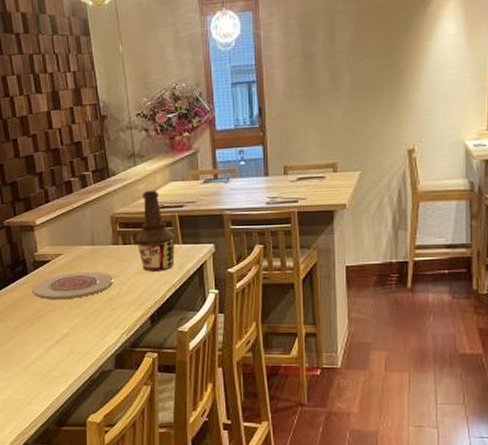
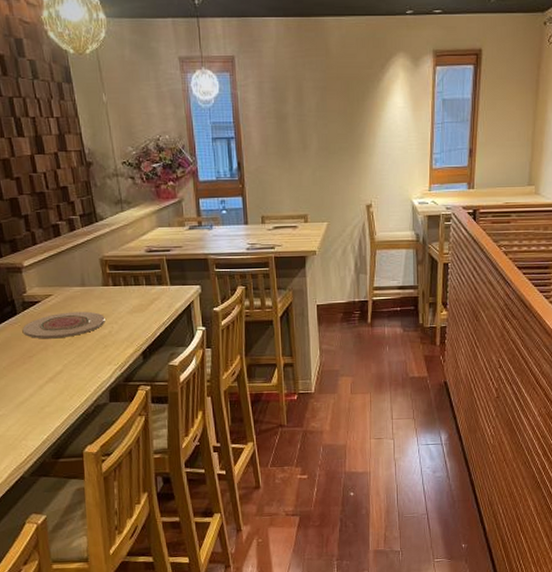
bottle: present [136,189,176,272] -> none [126,234,164,311]

